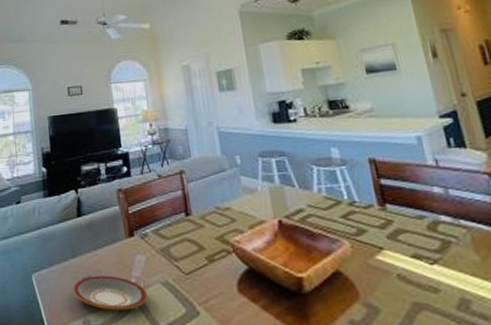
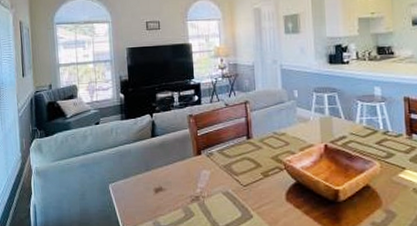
plate: present [73,275,147,310] -> none [146,186,210,214]

